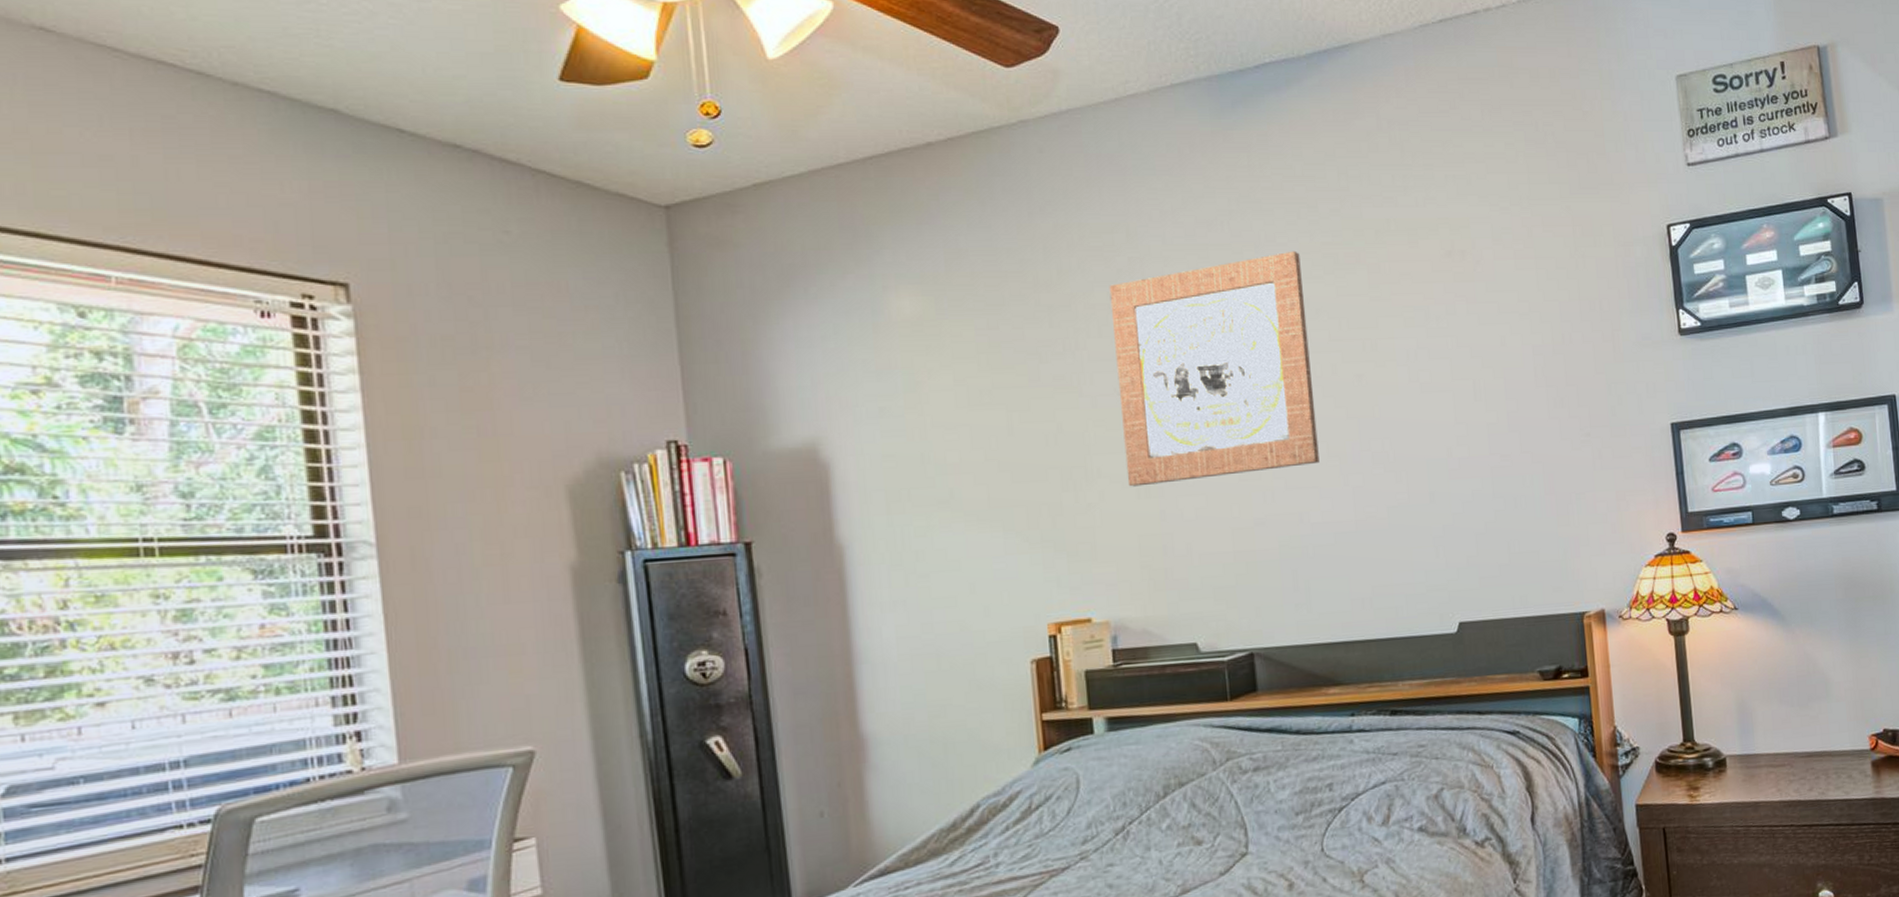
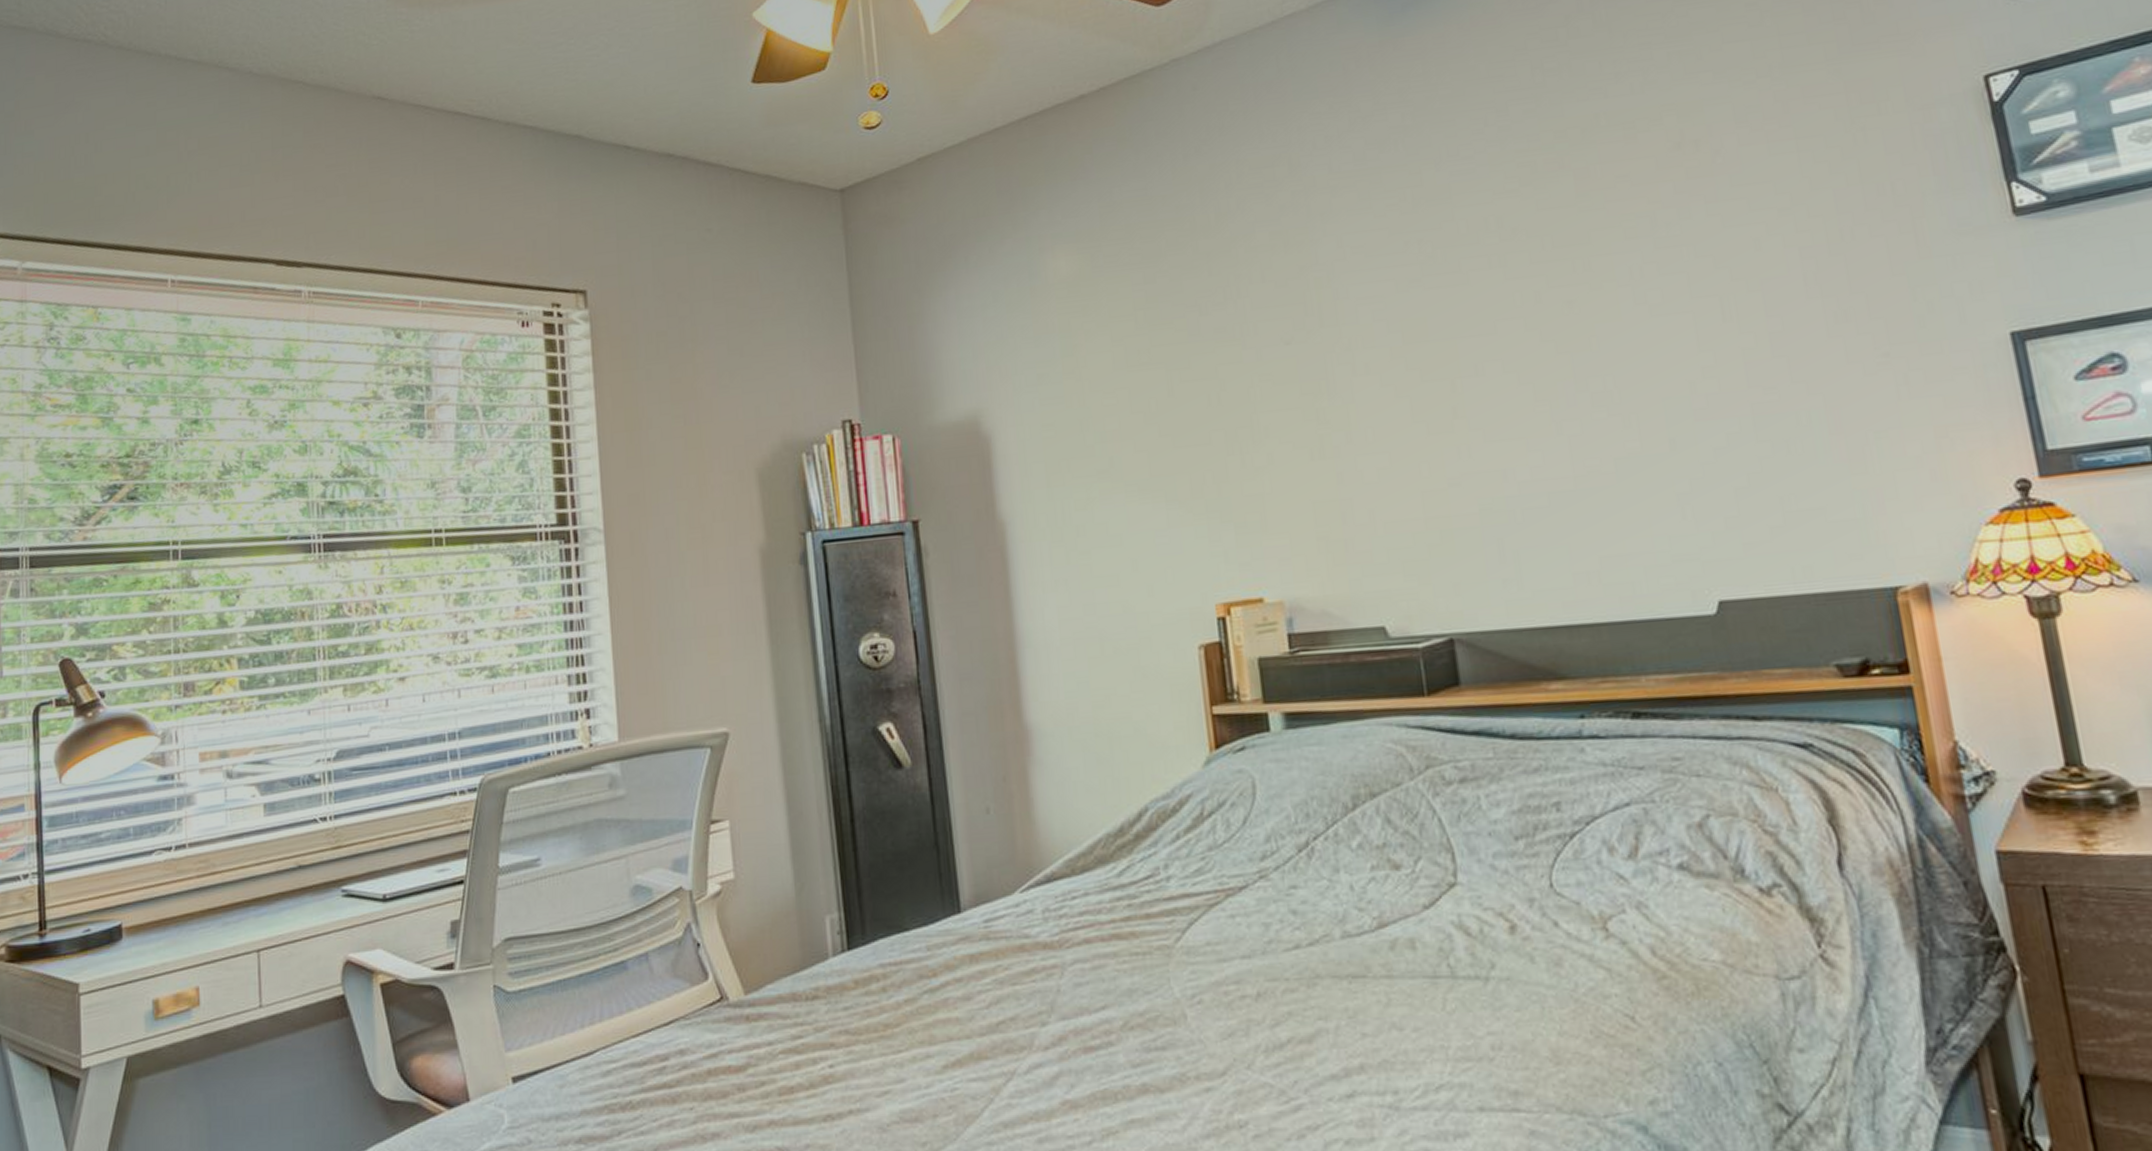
wall art: present [1109,250,1320,487] -> none [1271,163,1525,447]

